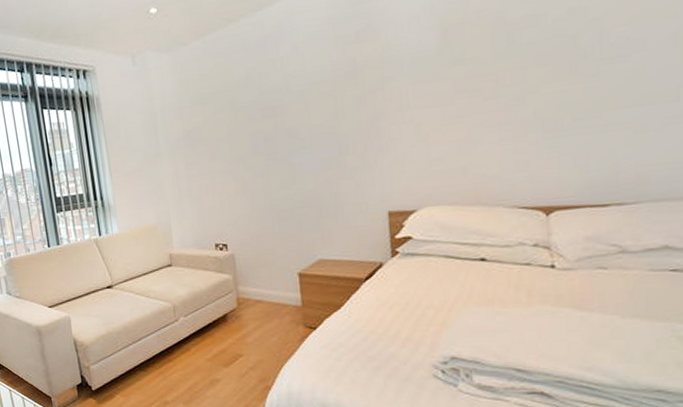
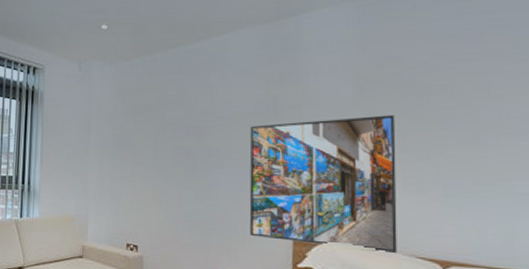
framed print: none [329,59,497,215] -> present [249,115,397,254]

